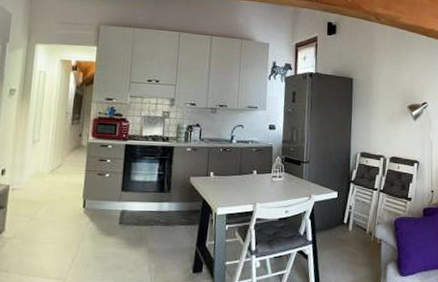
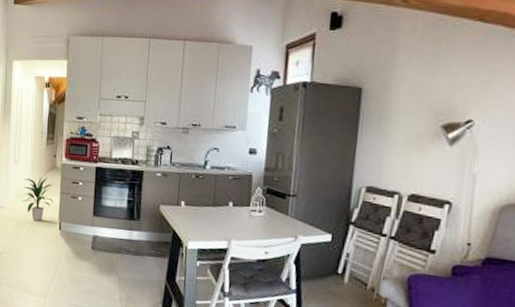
indoor plant: none [40,154,78,200] -> present [22,175,54,221]

